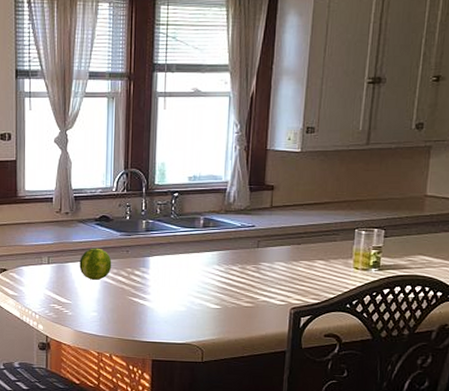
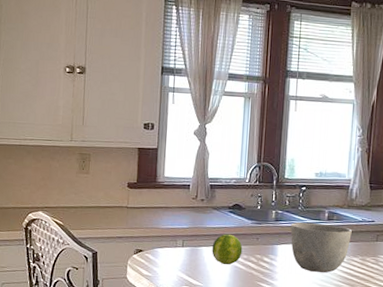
bowl: none [163,231,230,285] -> present [290,222,352,273]

